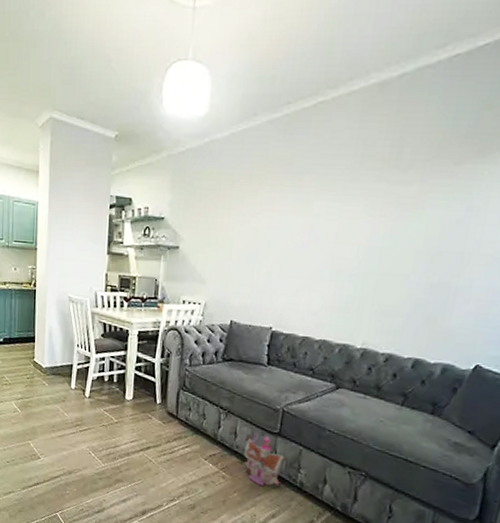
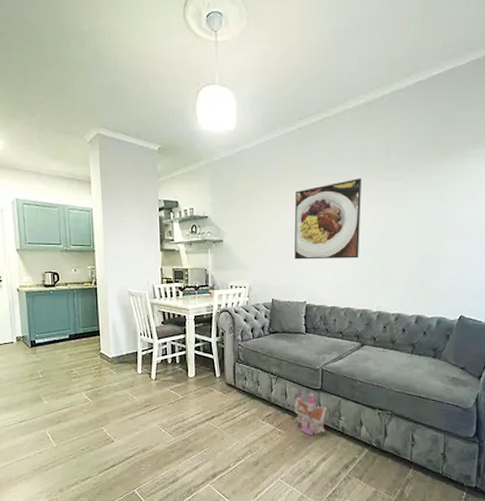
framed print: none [263,180,361,281] -> present [295,179,362,260]

